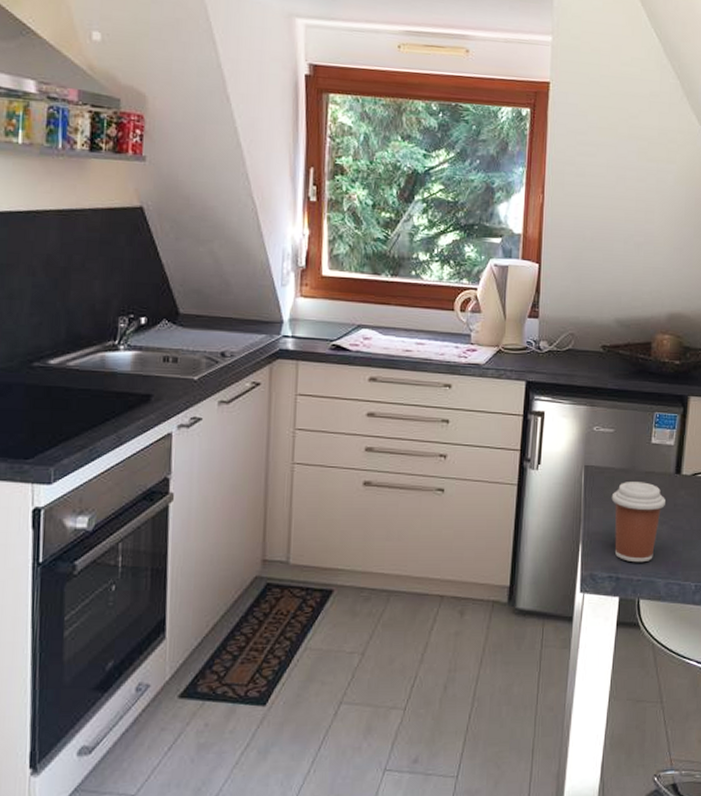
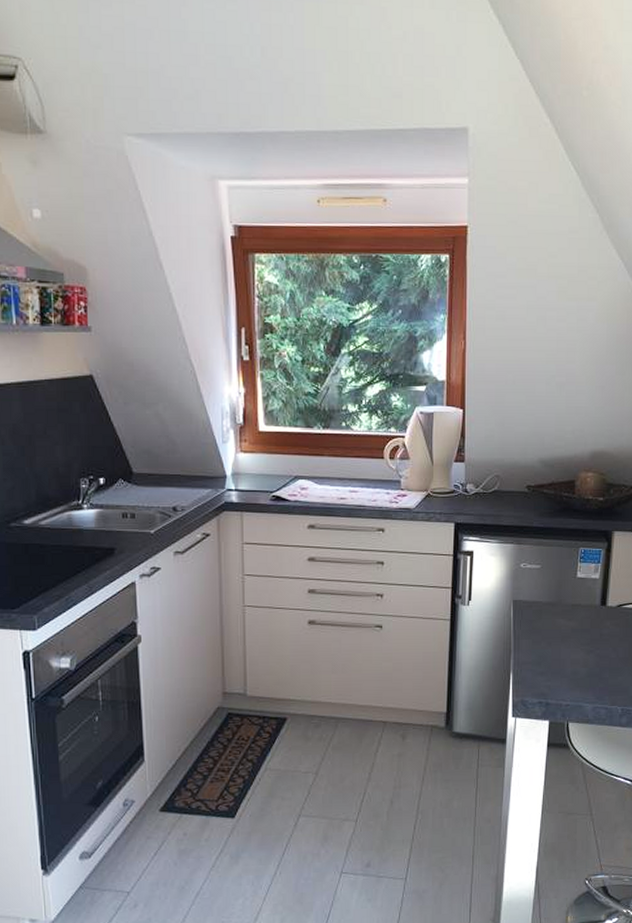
coffee cup: present [611,482,665,563] -> none [539,614,592,689]

